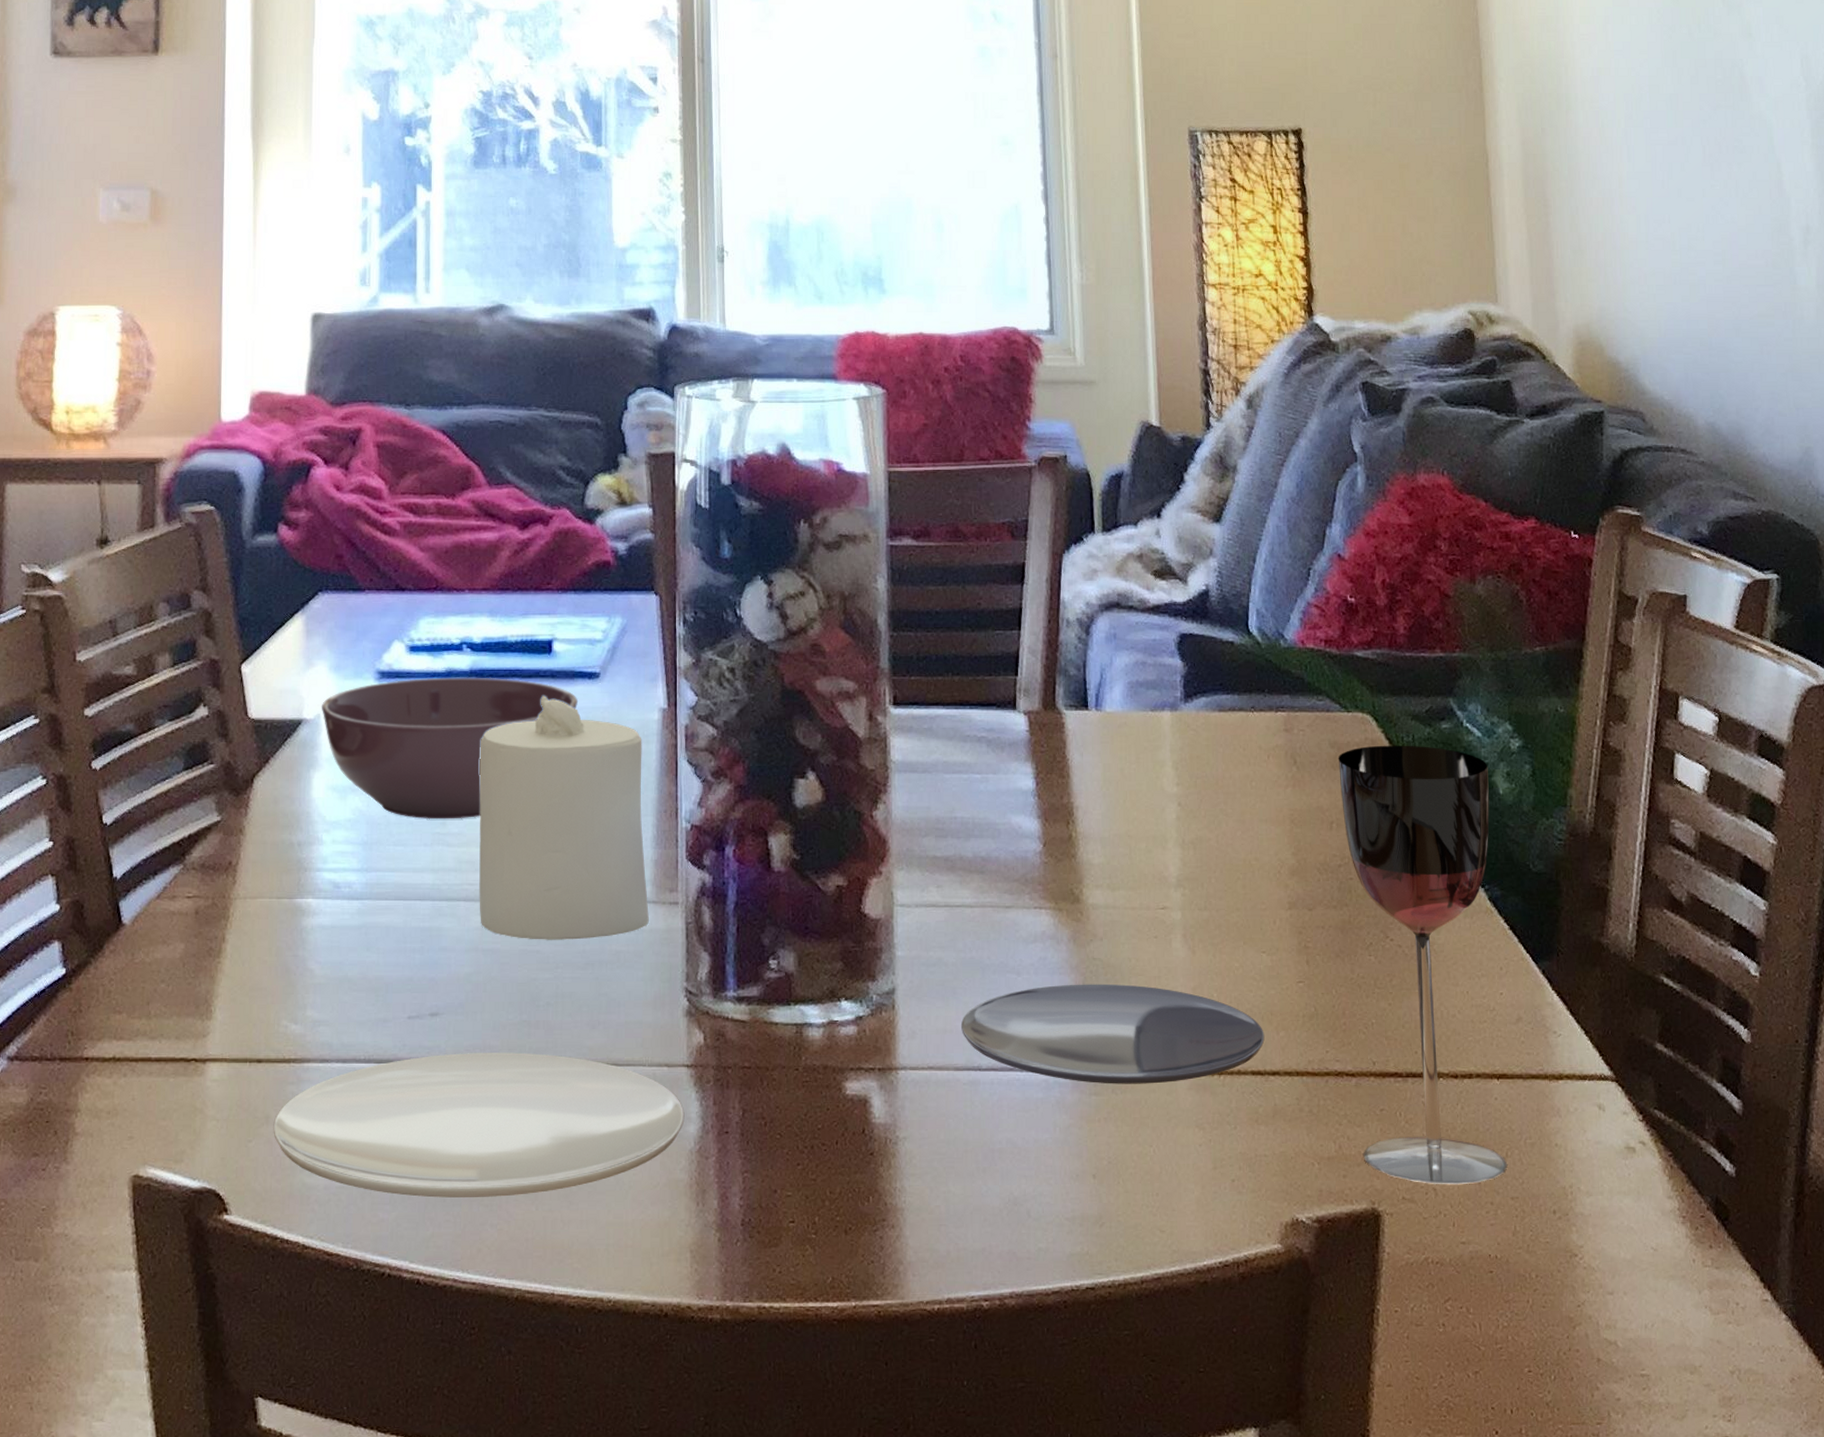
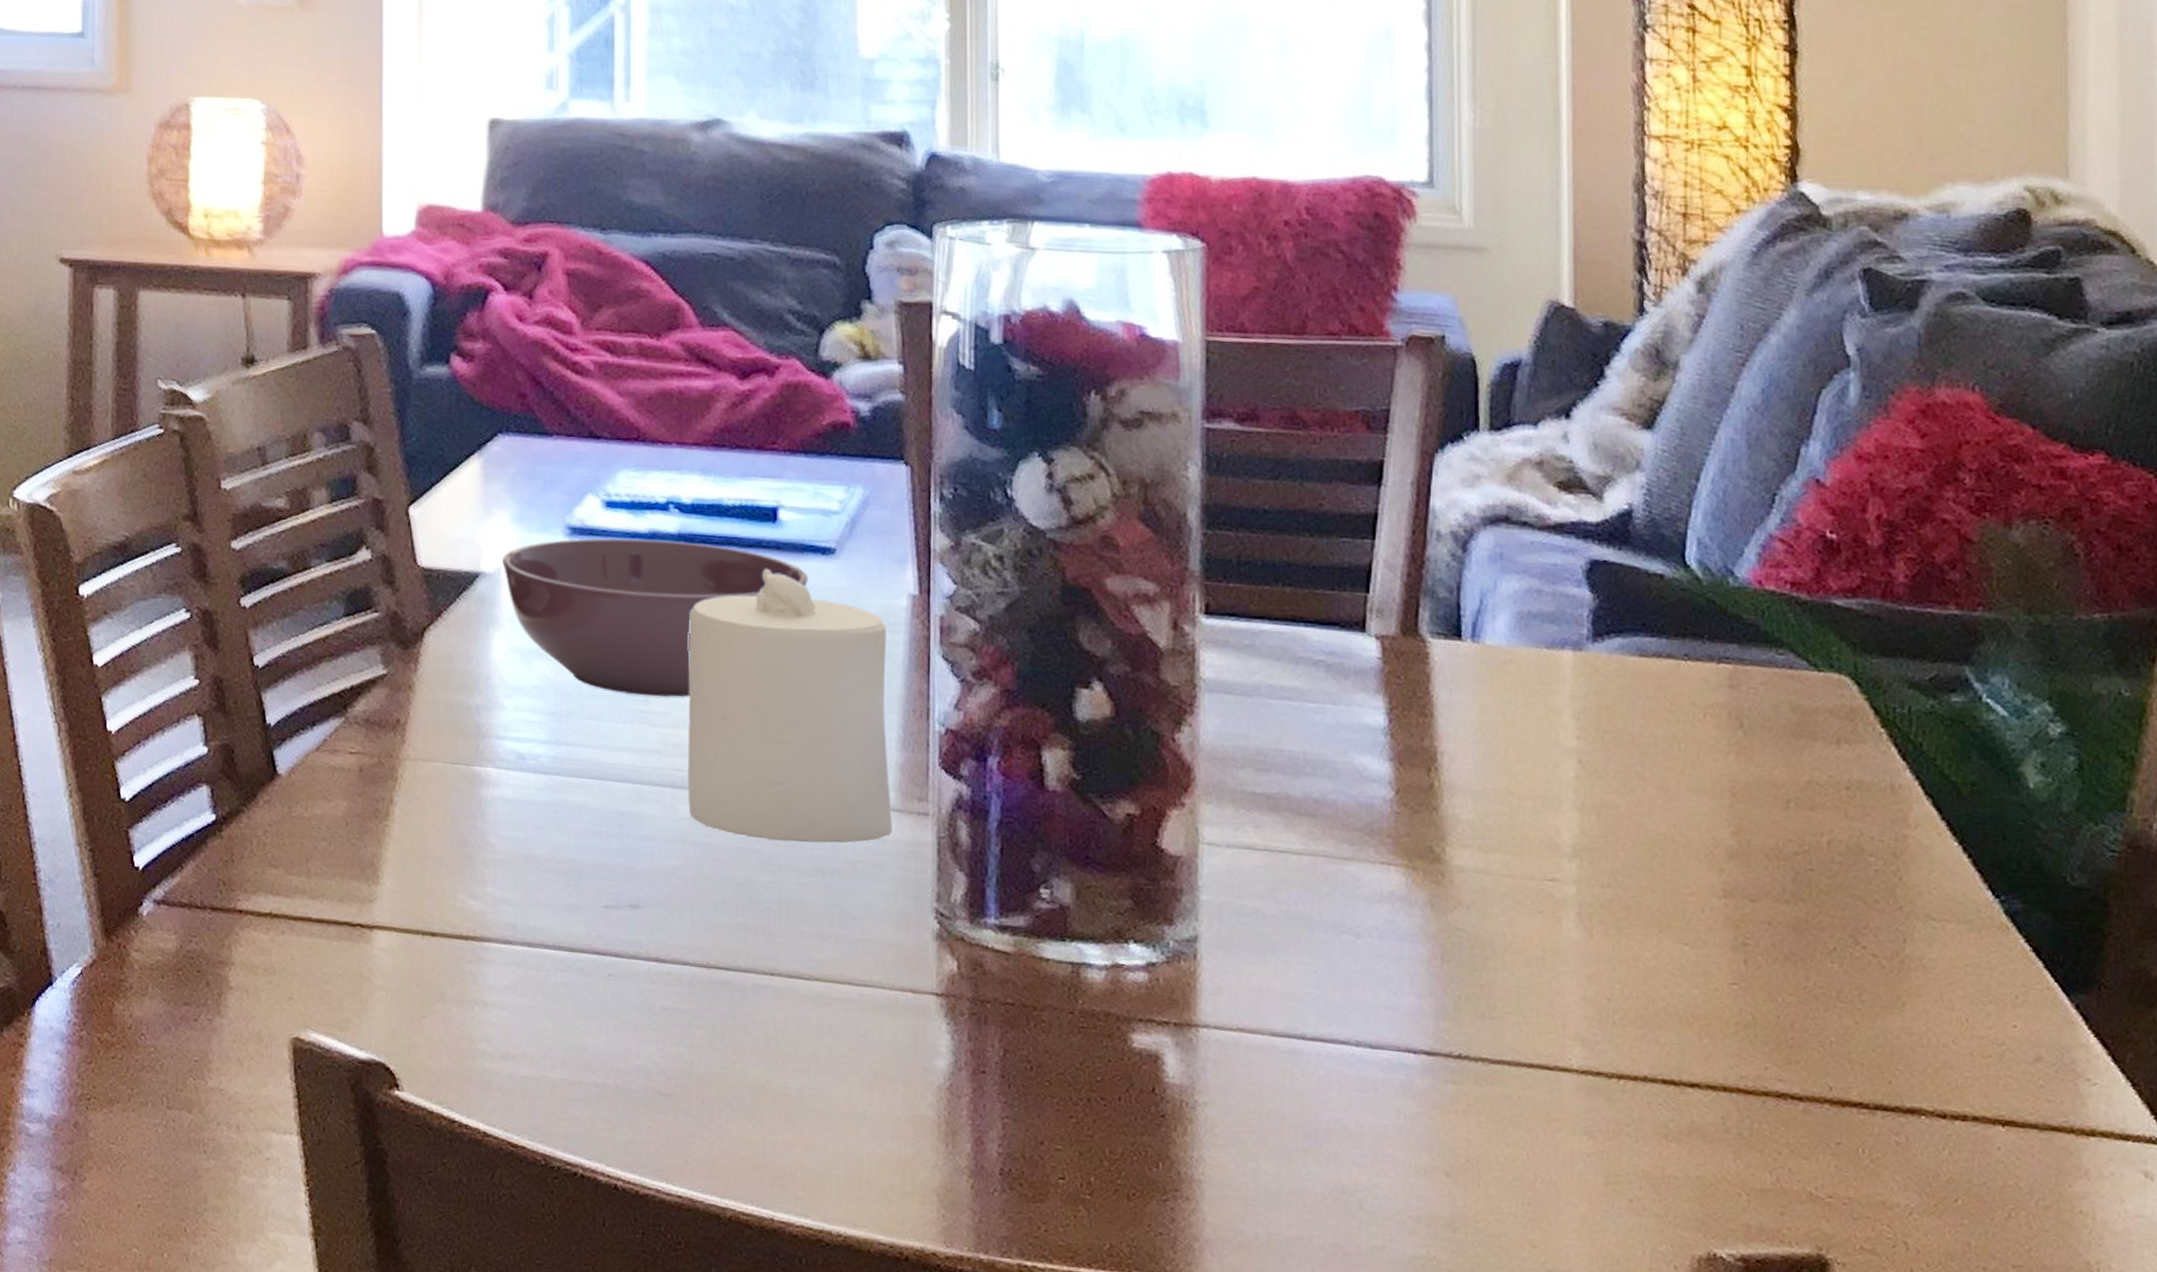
plate: present [273,1052,685,1199] -> none [449,950,933,1111]
plate: present [960,983,1265,1084] -> none [1280,953,1682,1081]
wineglass: present [1338,745,1508,1185] -> none [1801,714,2015,1243]

